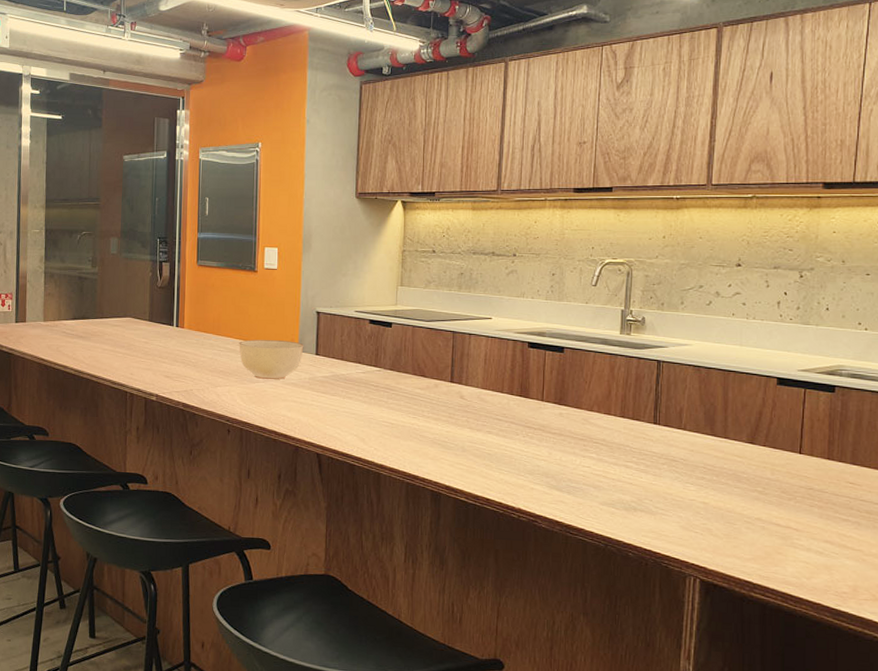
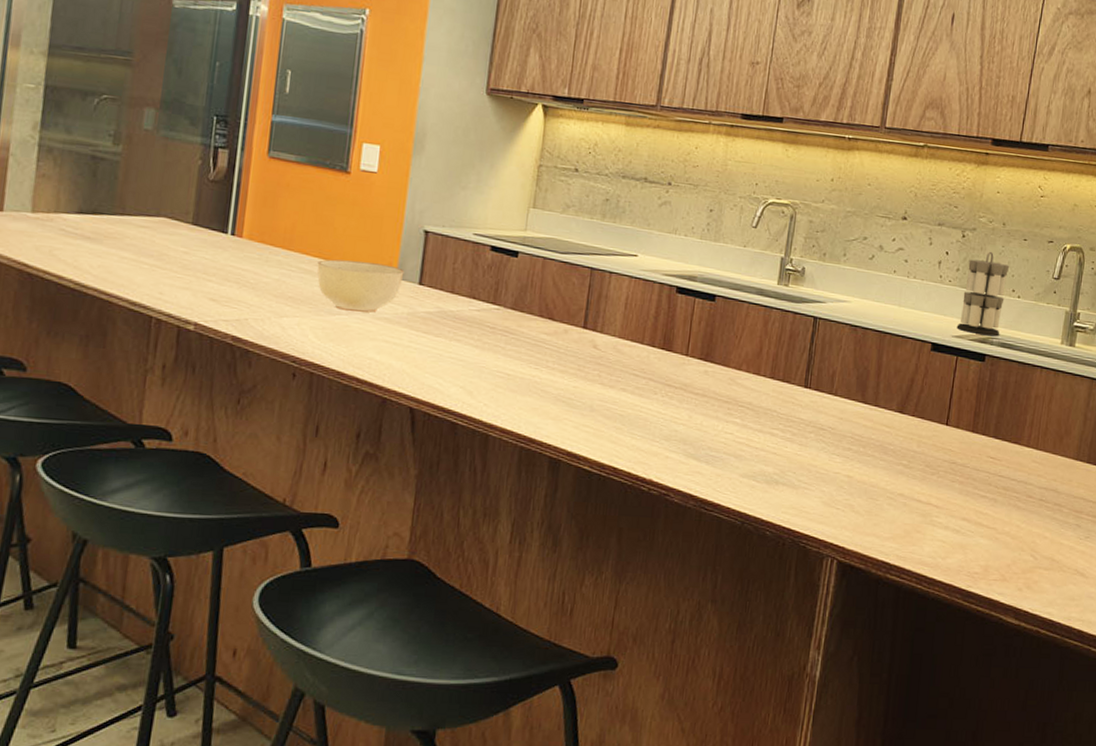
spice rack: none [802,288,854,368] -> present [956,251,1010,337]

